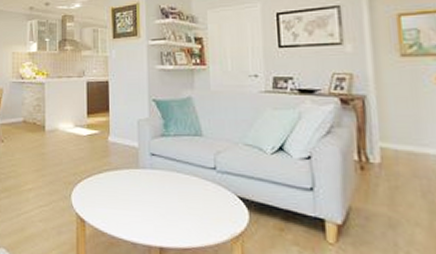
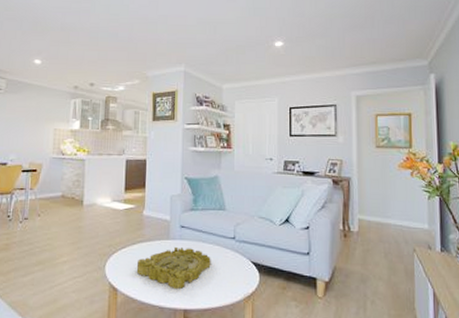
decorative tray: none [104,176,189,224] -> present [136,246,211,289]

